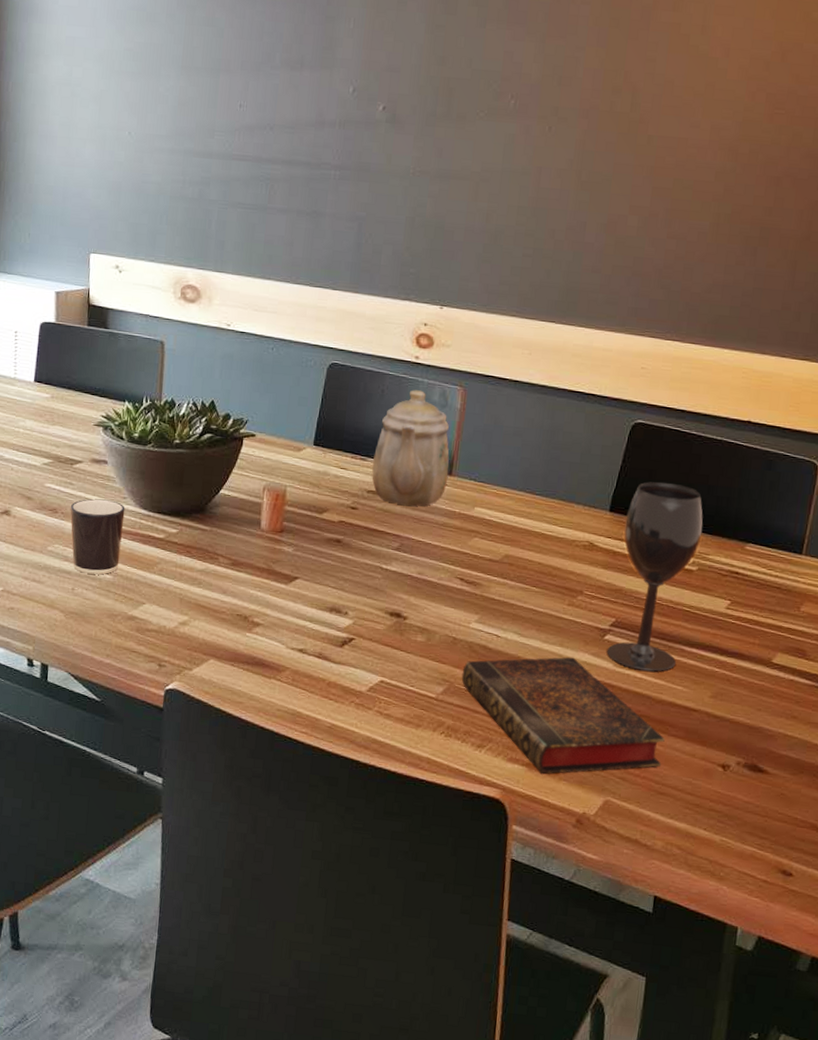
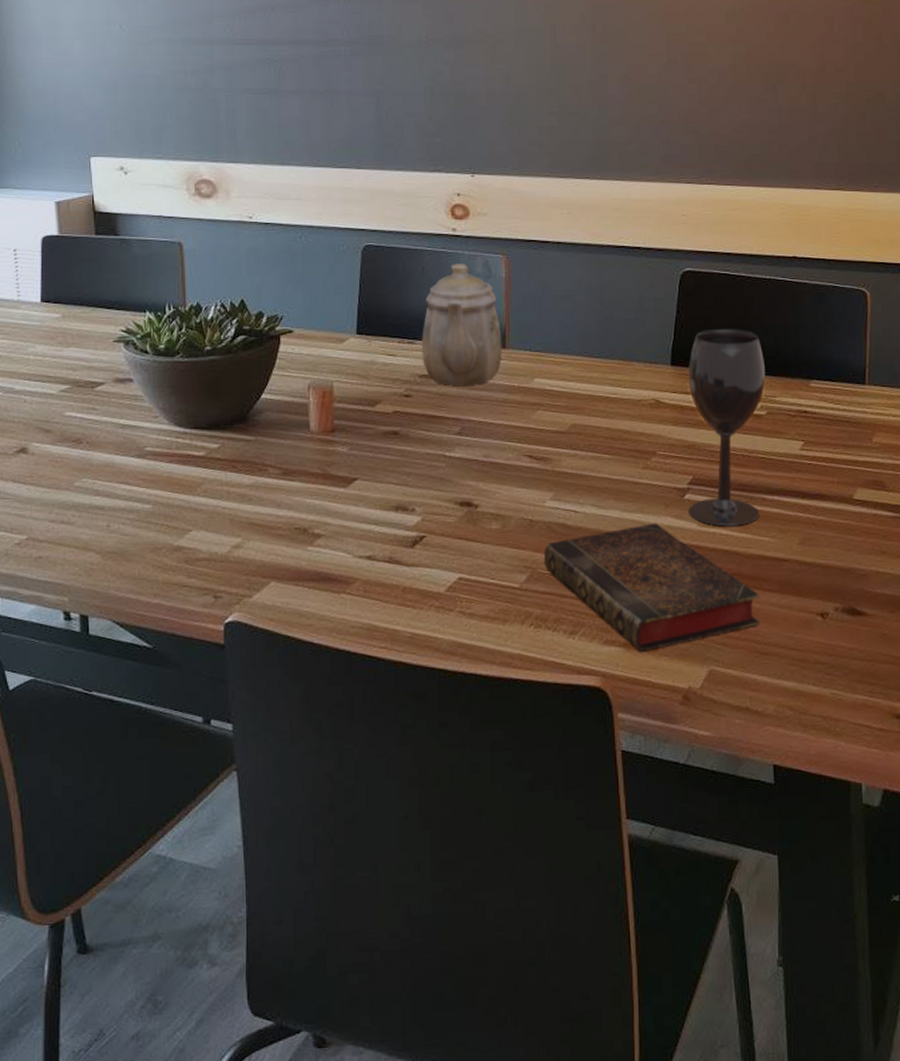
mug: present [70,498,125,575] -> none [96,421,159,506]

